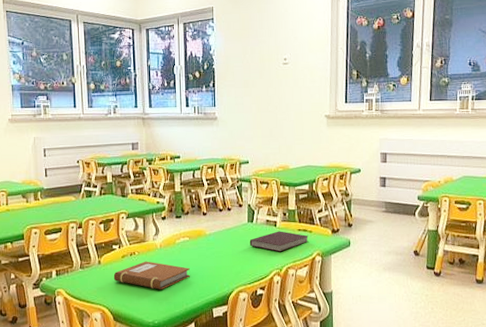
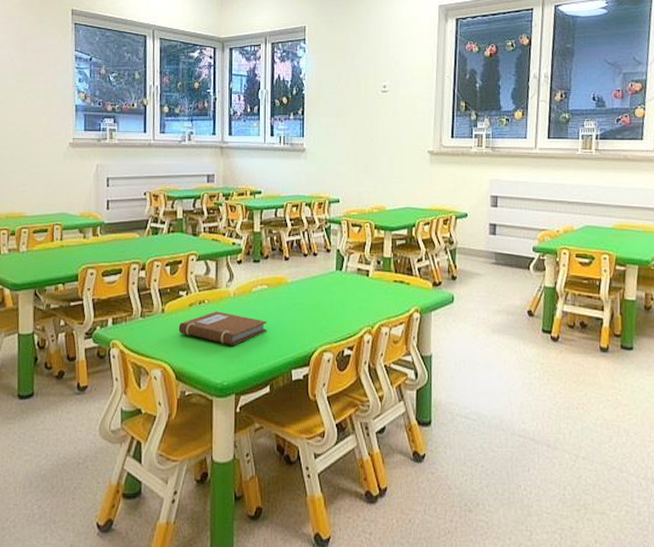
notebook: present [249,231,309,252] -> none [337,282,406,306]

